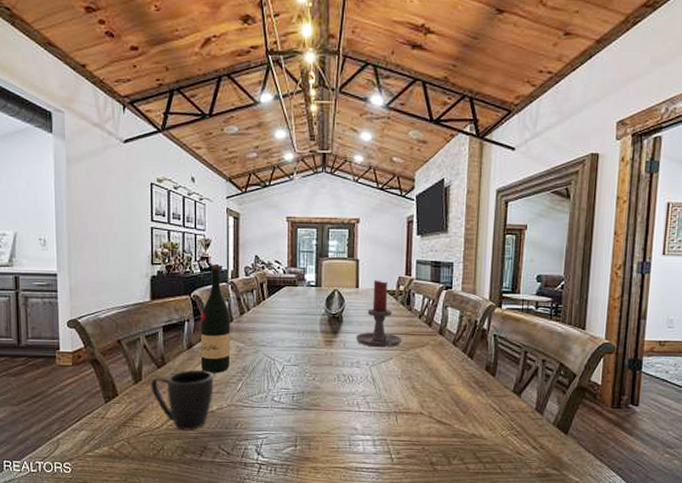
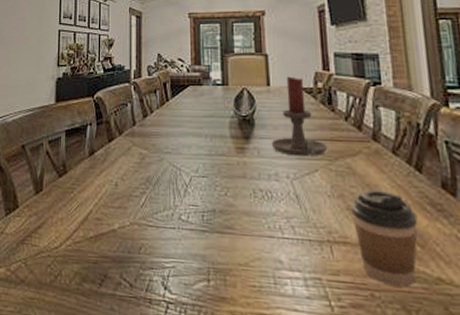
mug: present [151,370,214,431] -> none [51,180,115,253]
wine bottle: present [201,265,231,373] -> none [103,65,134,185]
coffee cup: none [415,372,465,442] -> present [351,189,418,287]

